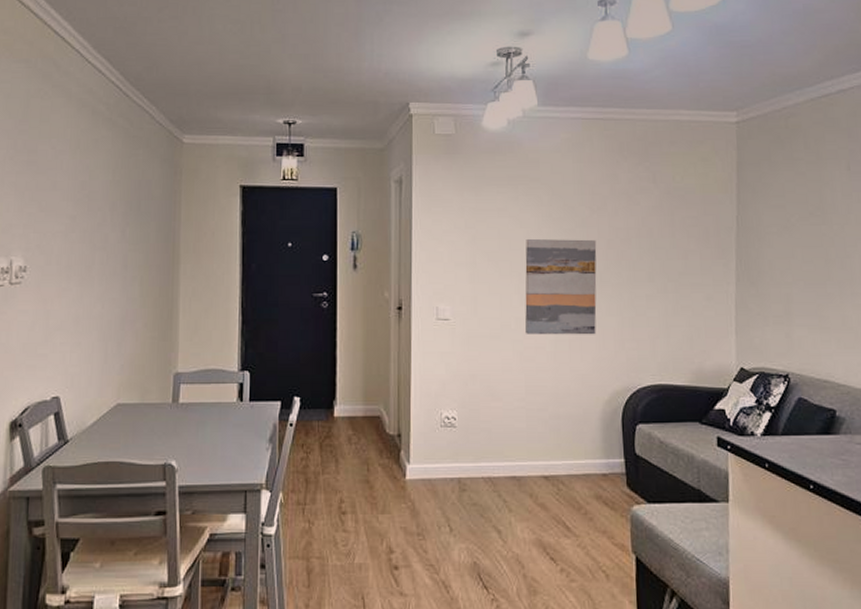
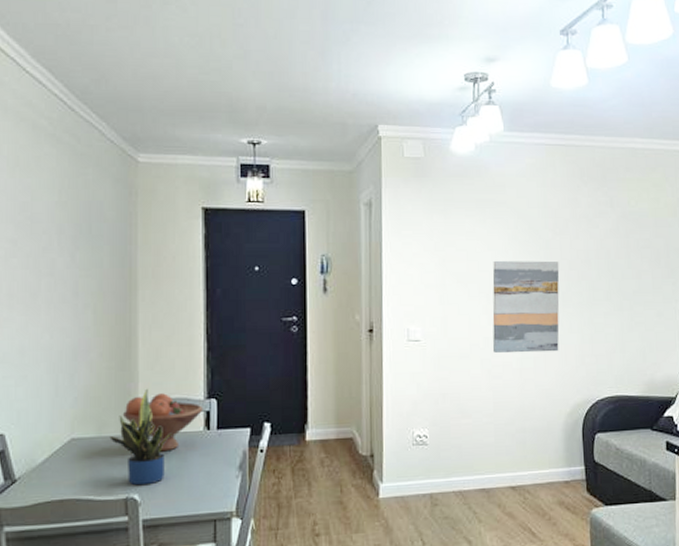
potted plant: none [151,358,208,453] -> present [109,388,172,486]
fruit bowl: none [163,364,237,421] -> present [122,393,204,452]

